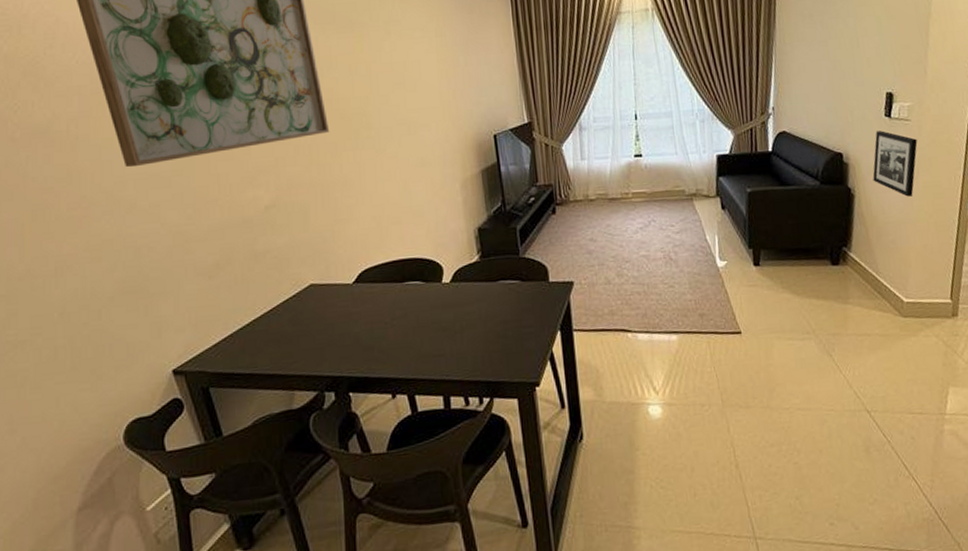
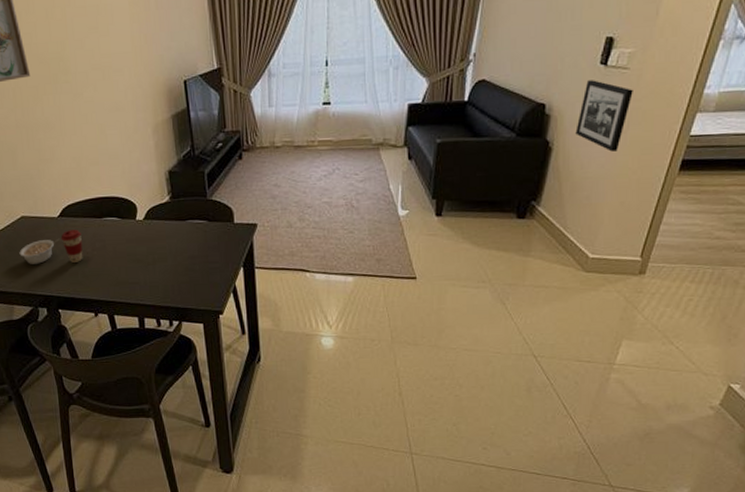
legume: none [305,307,355,340] -> present [19,238,61,264]
coffee cup: none [355,297,381,335] -> present [60,230,83,263]

